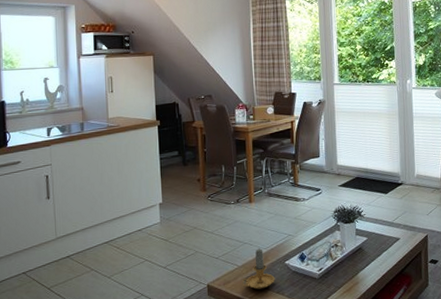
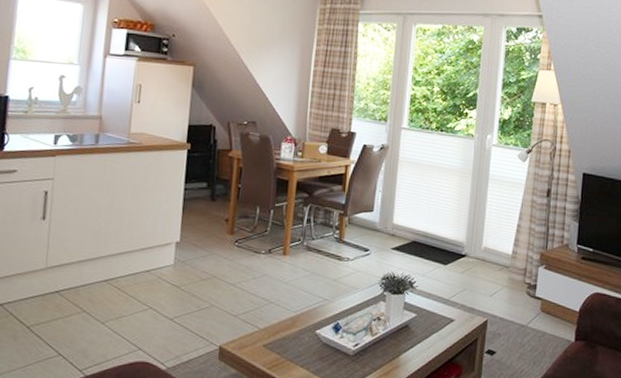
candle: present [242,248,275,290] -> none [261,311,301,360]

